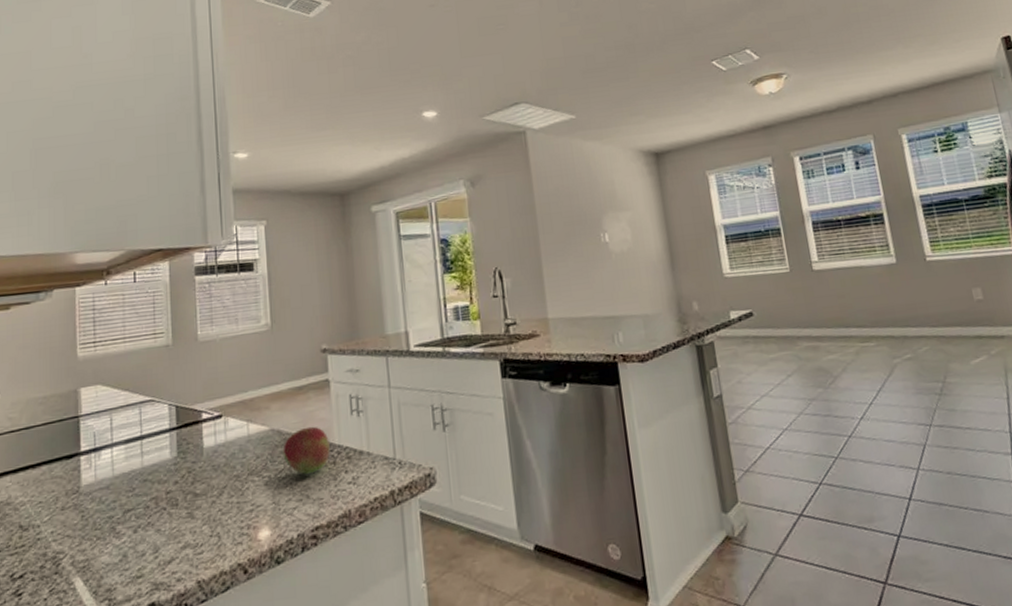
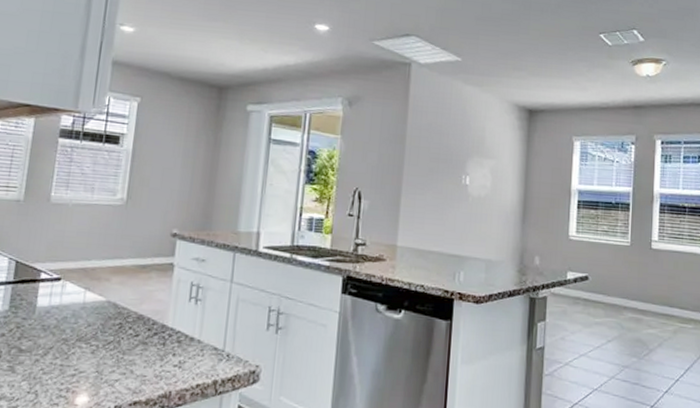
fruit: present [282,426,330,475] -> none [114,305,163,351]

